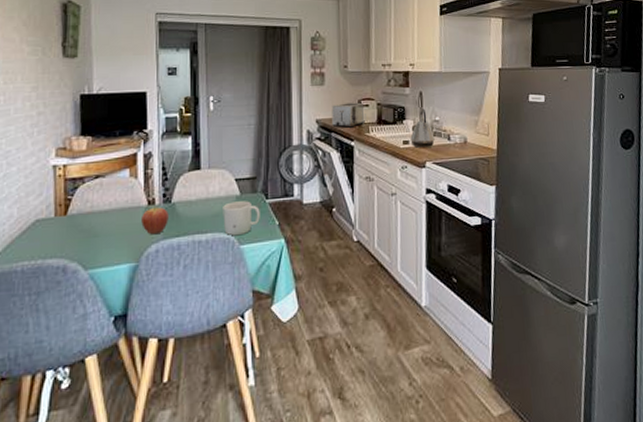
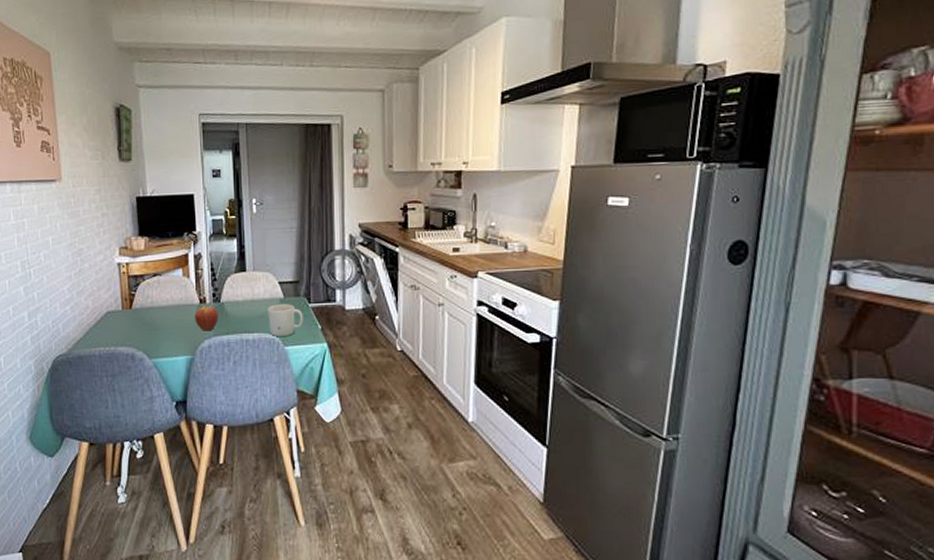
toaster: present [332,102,366,128] -> none [375,205,413,233]
kettle: present [410,108,435,148] -> none [461,212,489,256]

